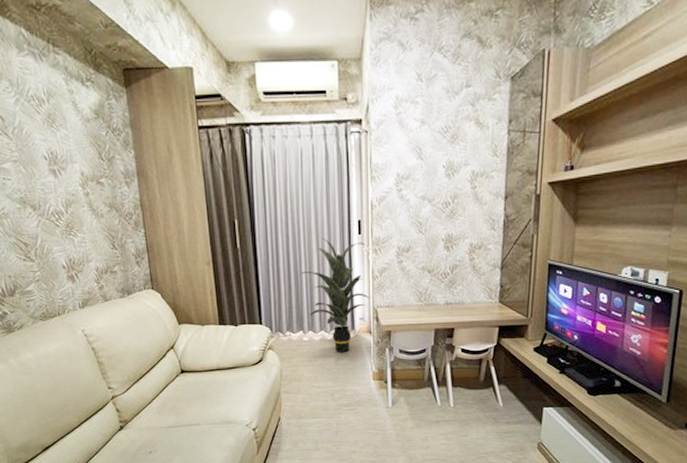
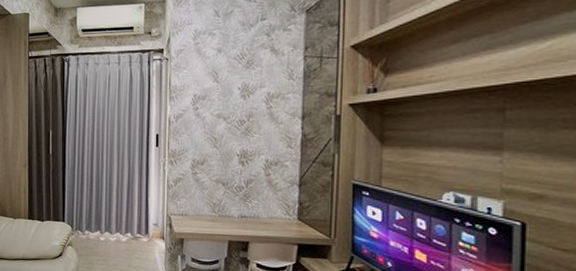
indoor plant: present [299,239,371,352] -> none [101,149,165,255]

